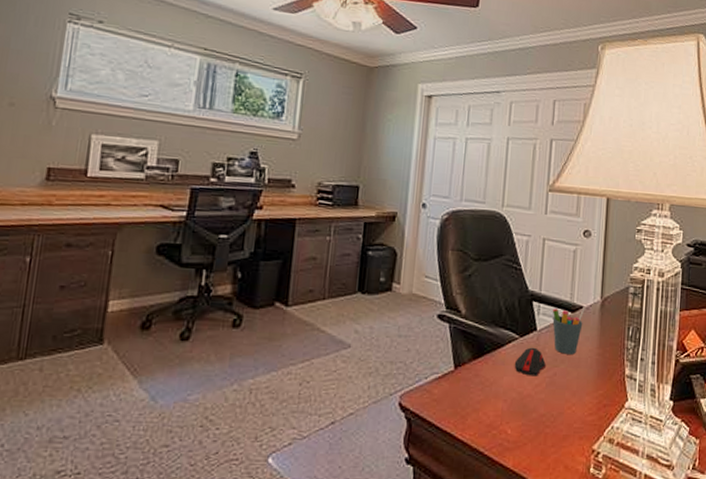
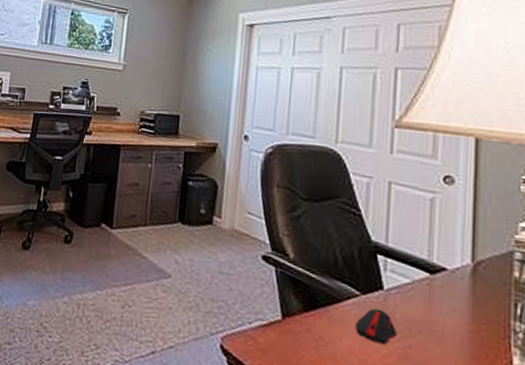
pen holder: present [552,306,585,354] -> none [403,266,450,326]

